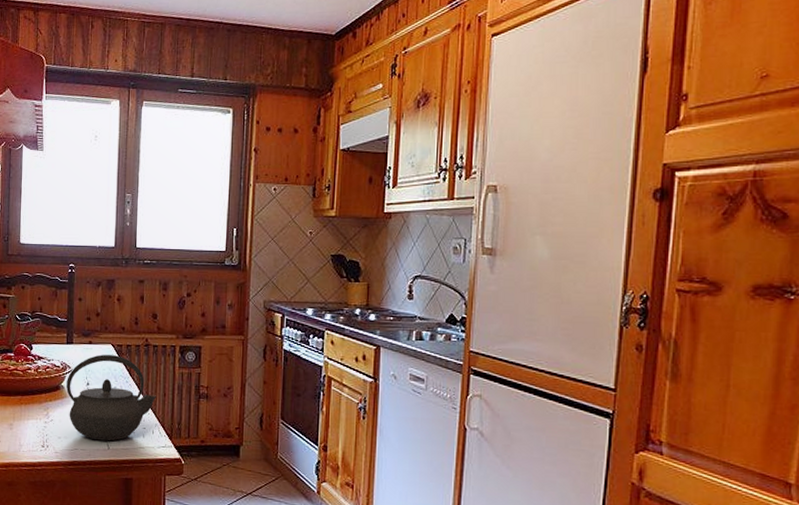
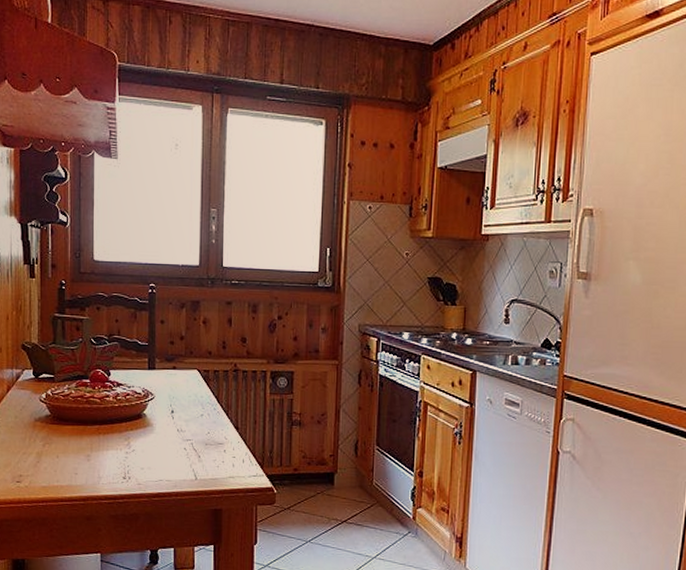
kettle: present [66,354,156,441] -> none [149,381,246,471]

